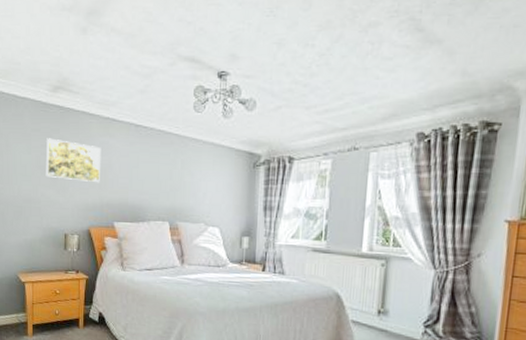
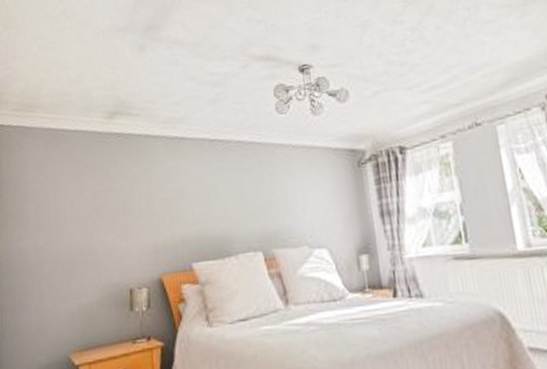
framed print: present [45,138,102,183] -> none [103,171,171,220]

